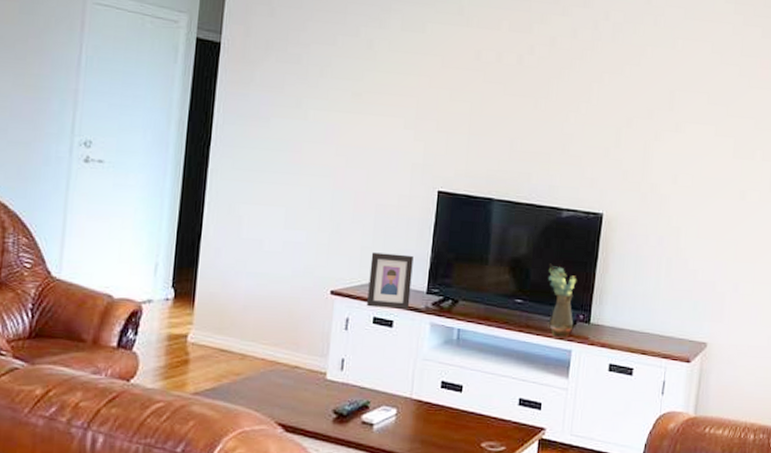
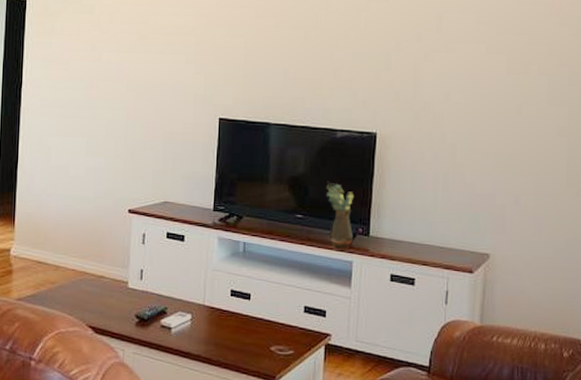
picture frame: present [367,252,414,310] -> none [161,175,200,226]

